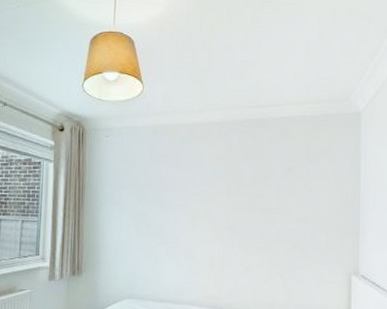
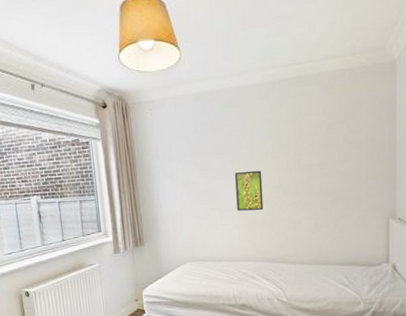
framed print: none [185,207,215,250] -> present [235,170,264,211]

